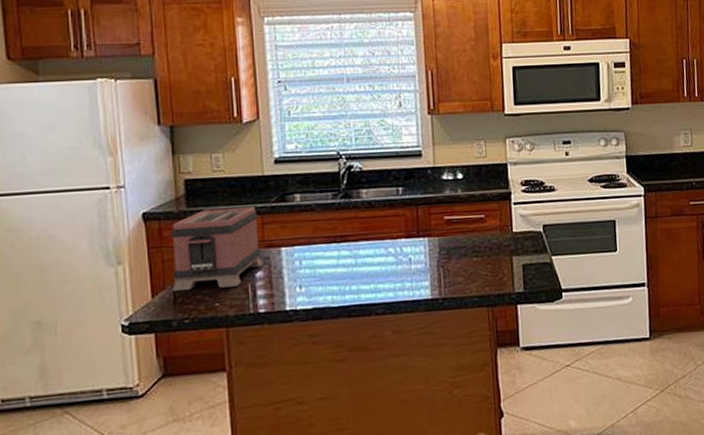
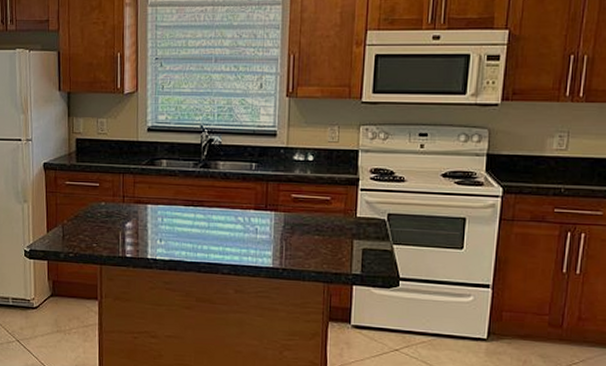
toaster: present [171,206,264,292] -> none [62,165,133,232]

